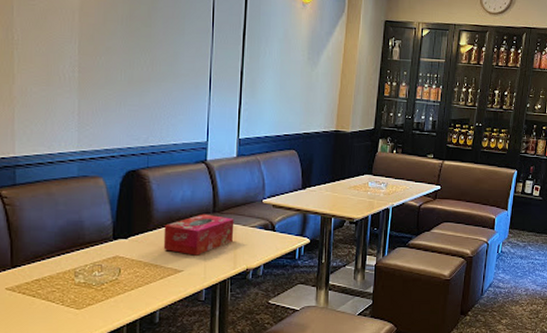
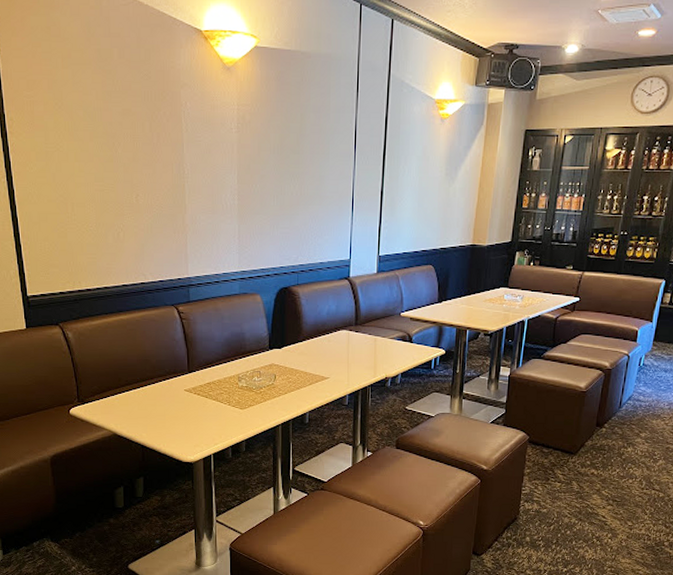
tissue box: present [163,214,234,256] -> none [312,326,375,364]

